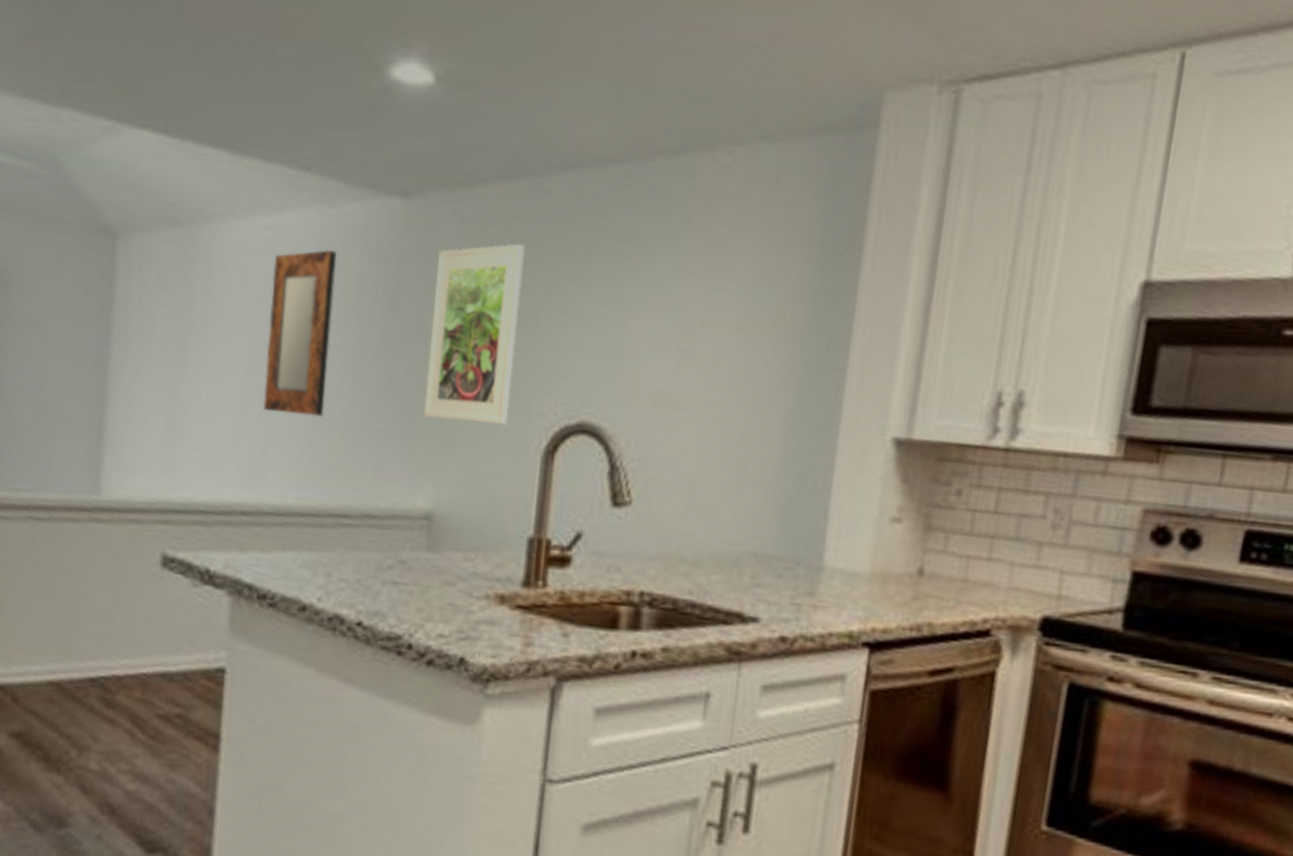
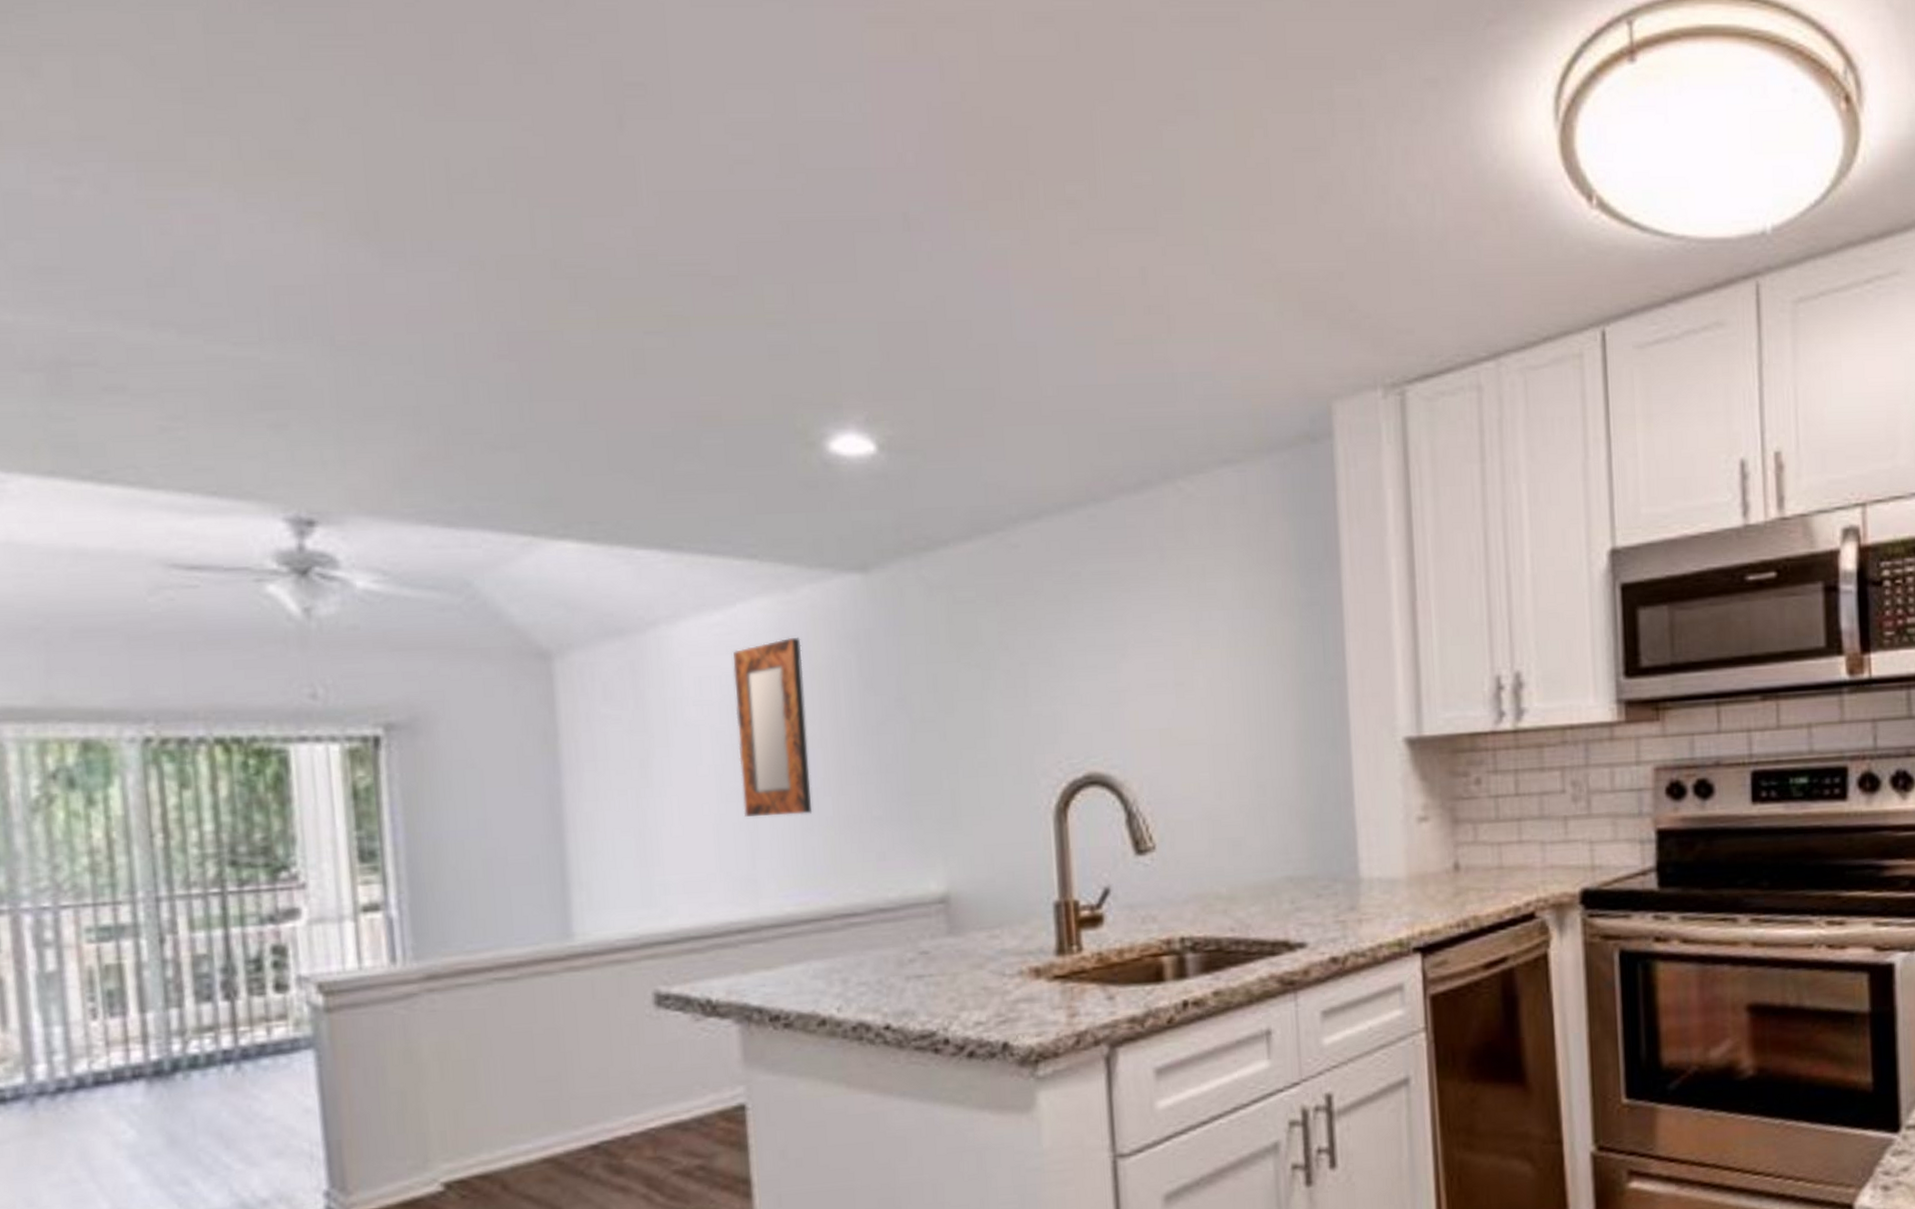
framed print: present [423,243,525,425] -> none [910,601,1011,796]

